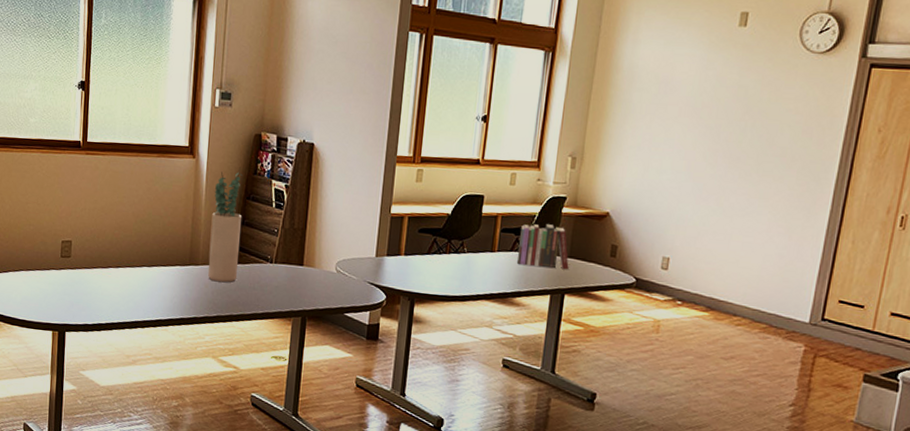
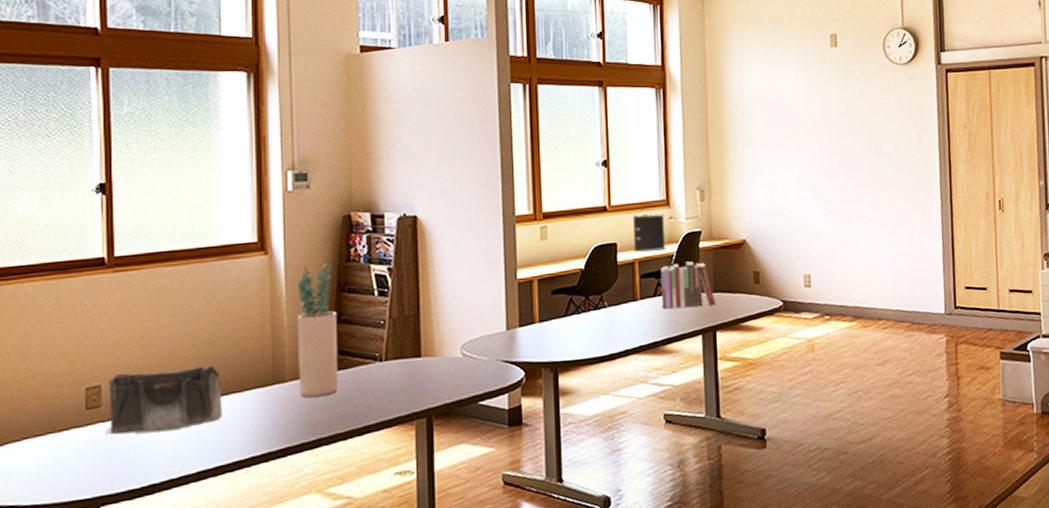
saddlebag: none [72,234,153,286] -> present [105,365,222,435]
binder: none [499,172,533,209] -> present [633,215,665,252]

